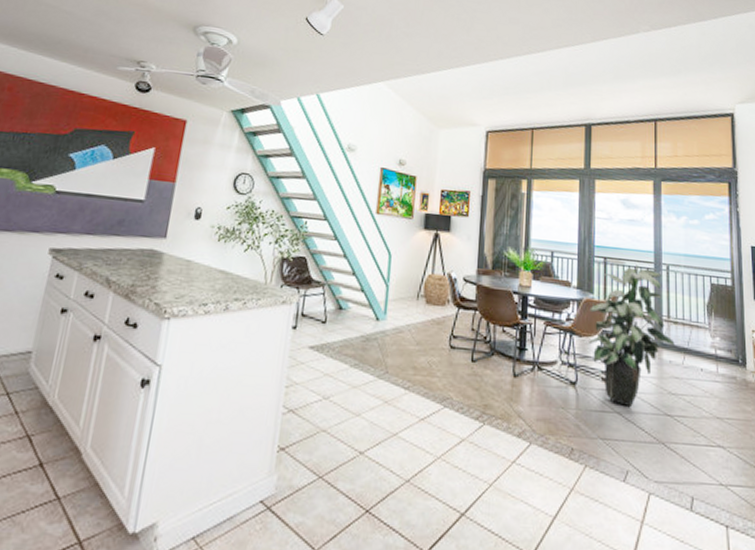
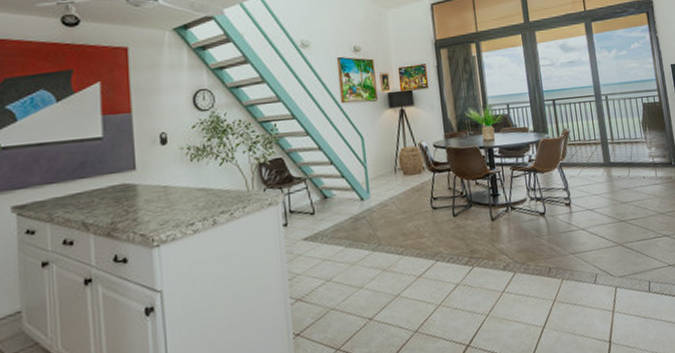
indoor plant: present [589,258,675,408] -> none [547,98,620,223]

